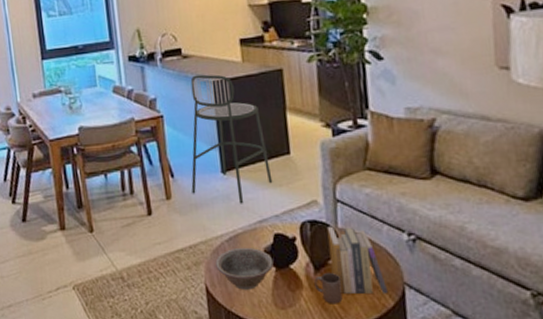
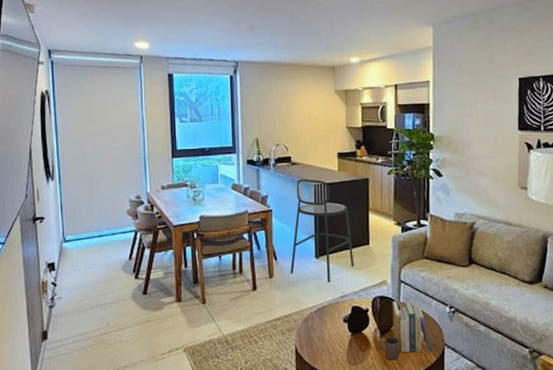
decorative bowl: present [215,247,274,290] -> none [305,316,350,350]

